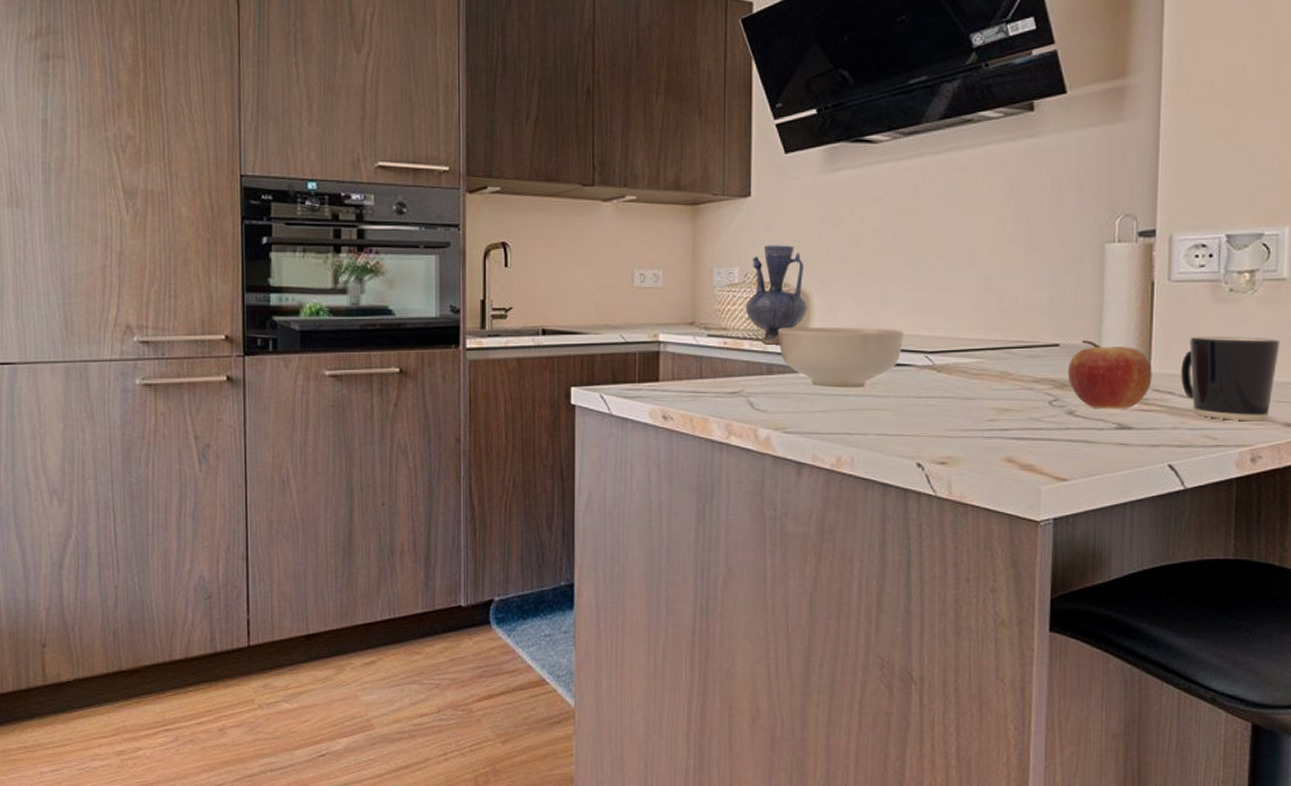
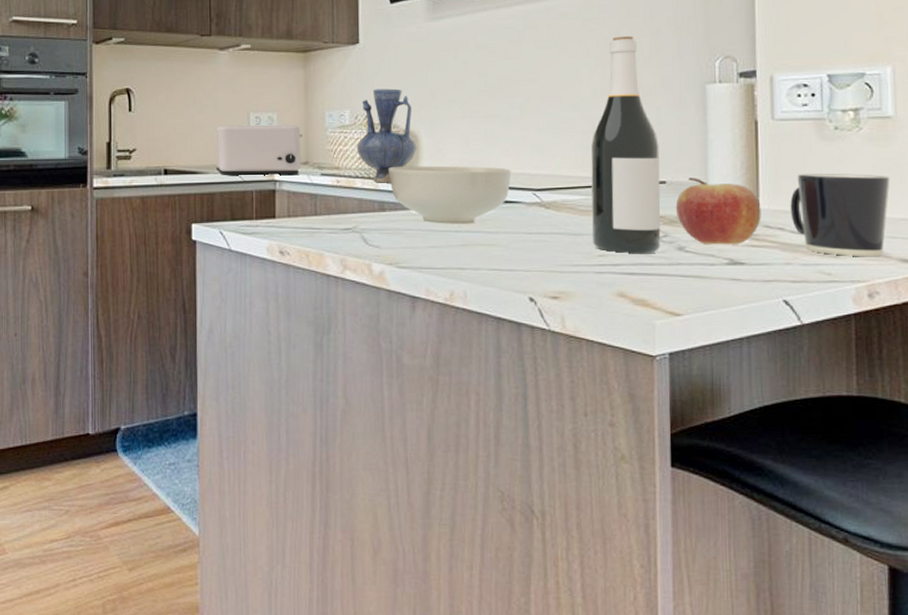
toaster: none [597,282,690,337] -> present [215,125,303,176]
wine bottle: none [982,192,1055,419] -> present [590,36,661,254]

